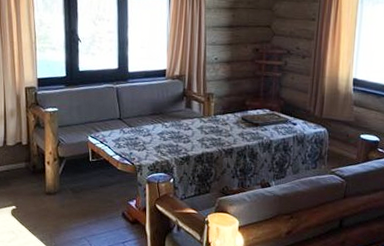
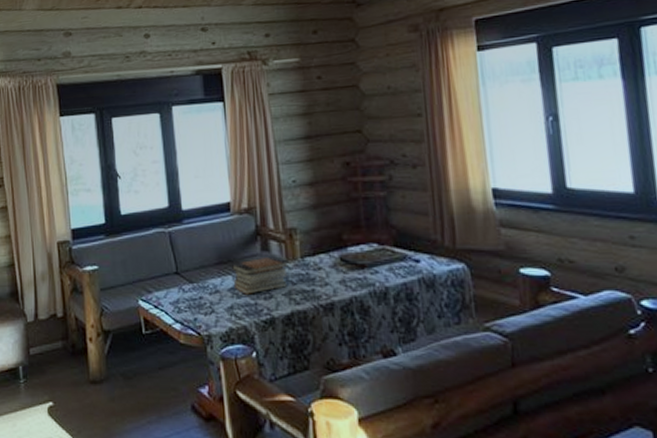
book stack: none [162,112,204,139] -> present [232,256,289,295]

